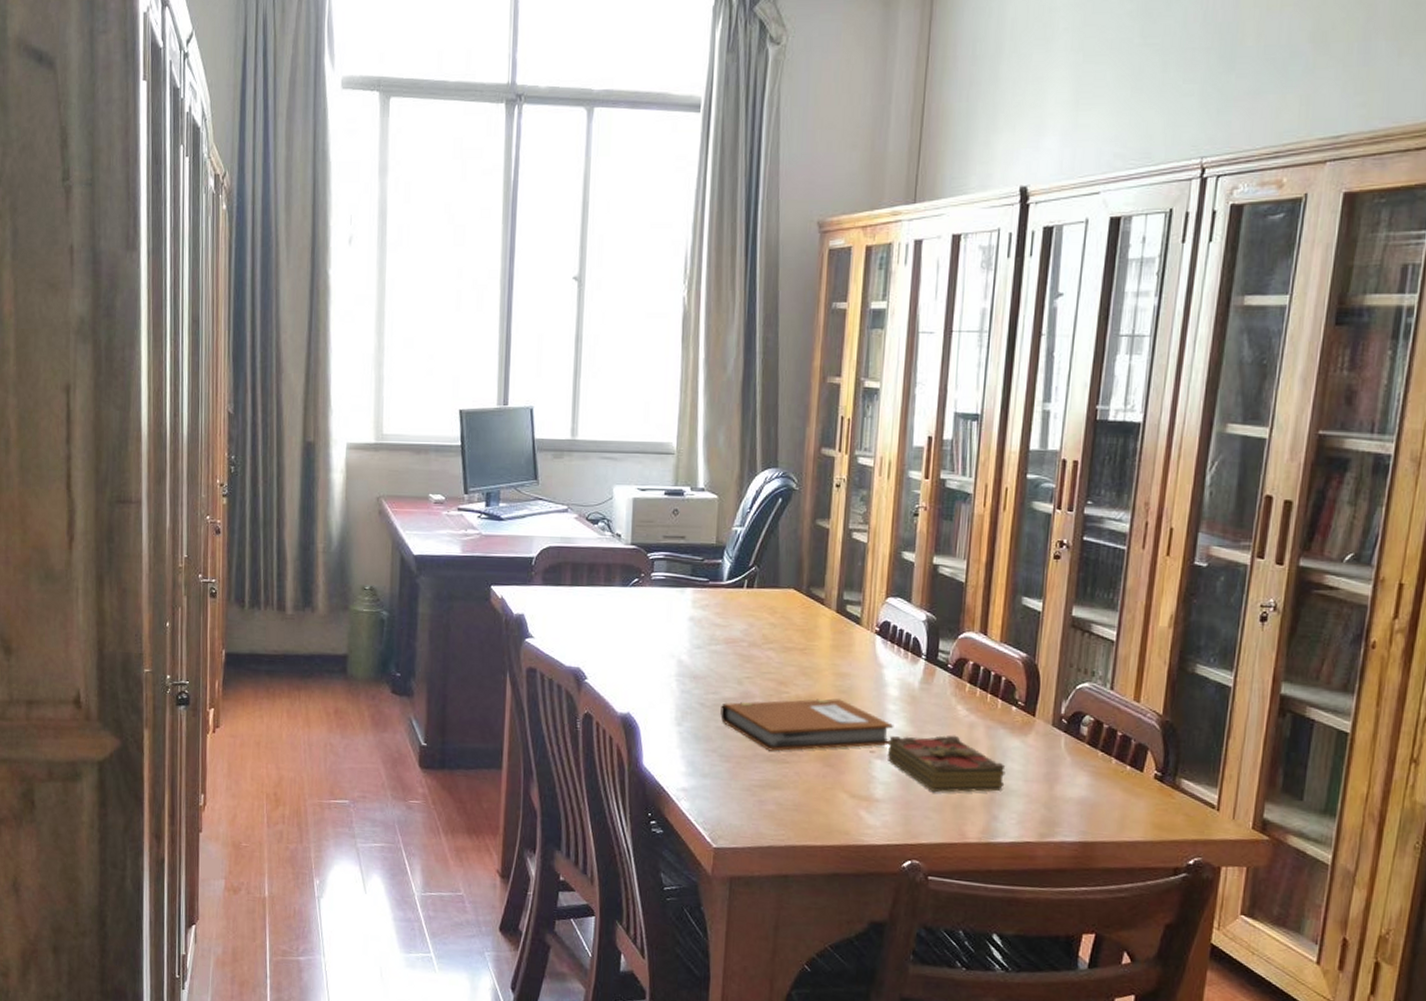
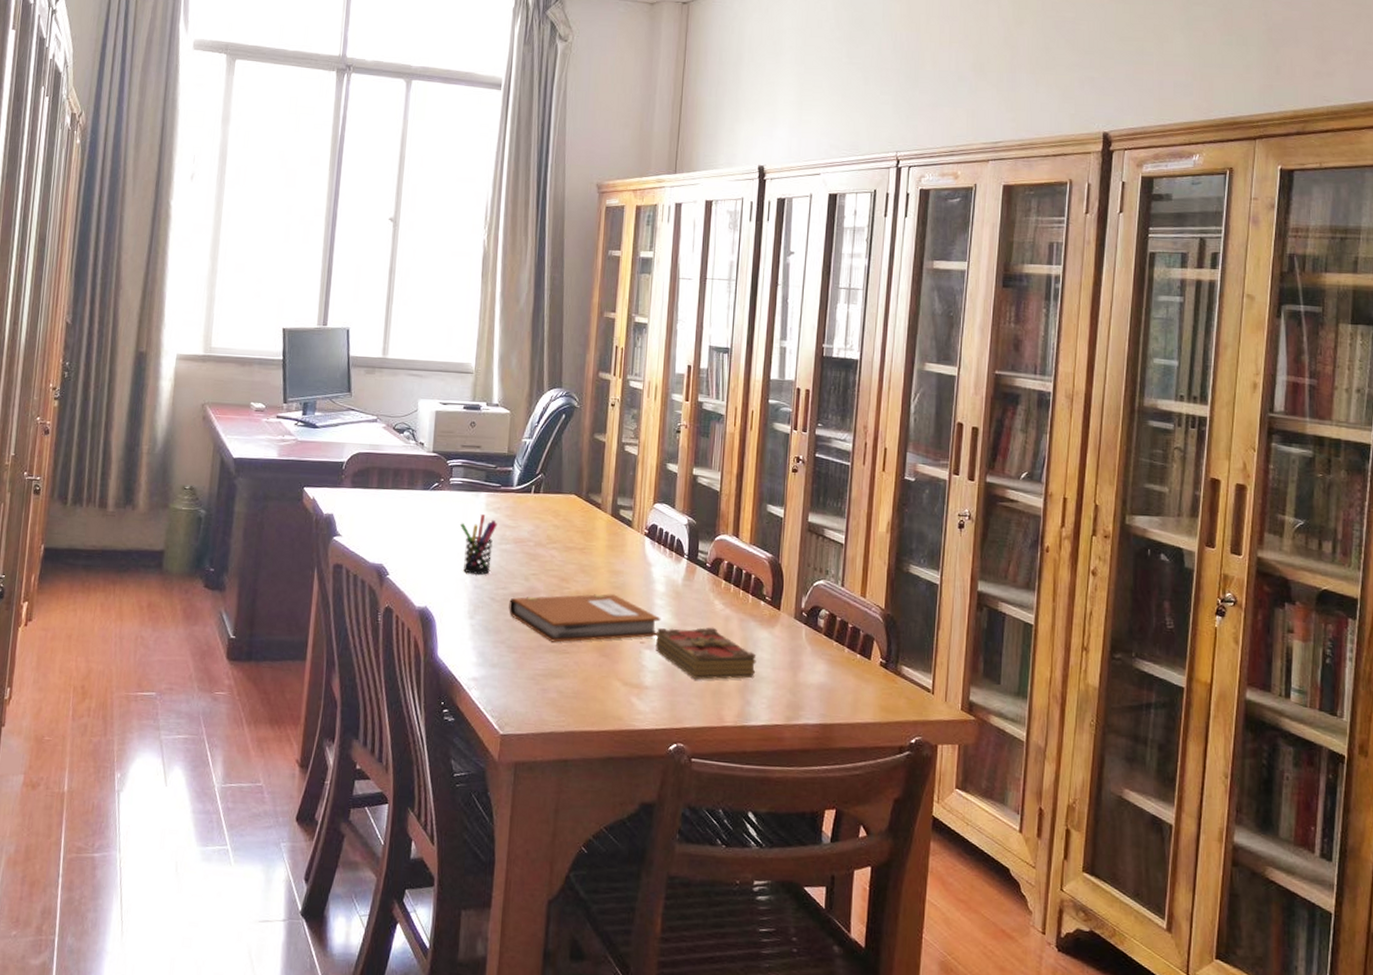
pen holder: none [663,612,706,678] -> present [459,514,497,575]

